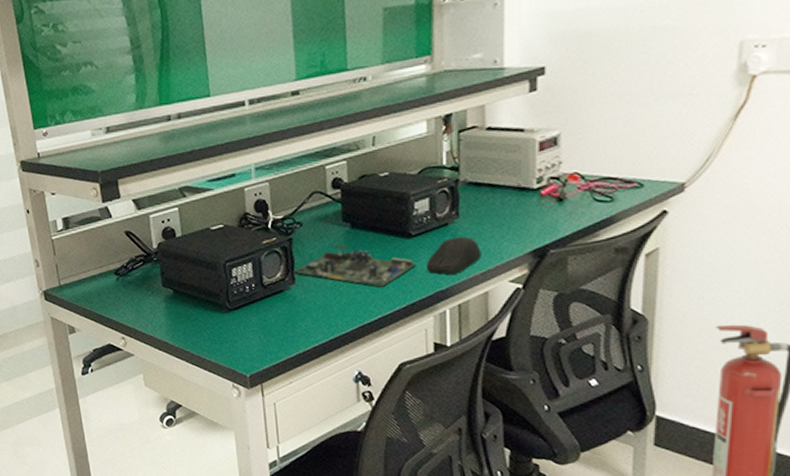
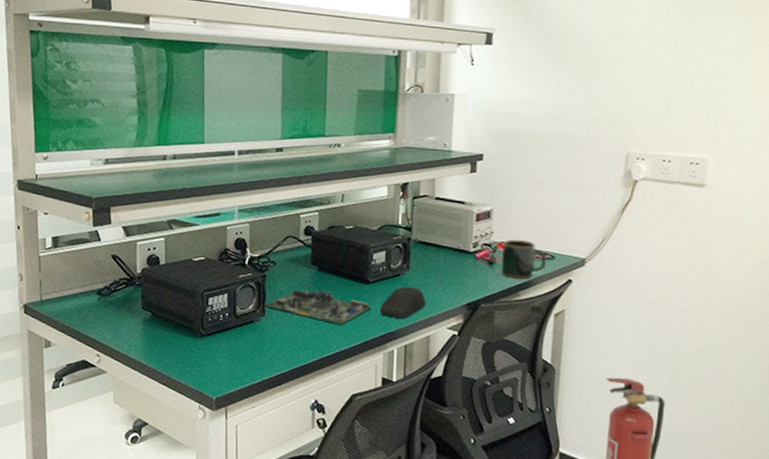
mug: none [574,167,633,217] -> present [501,239,547,280]

